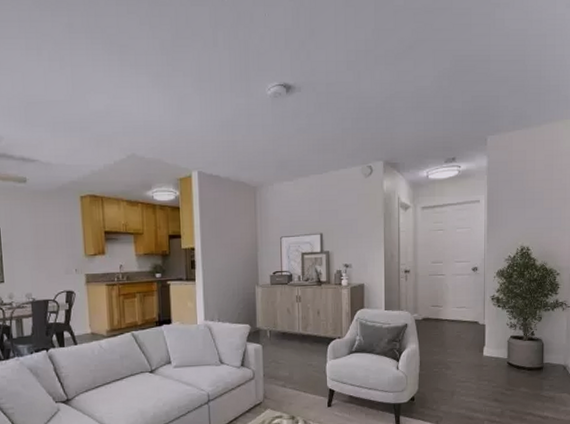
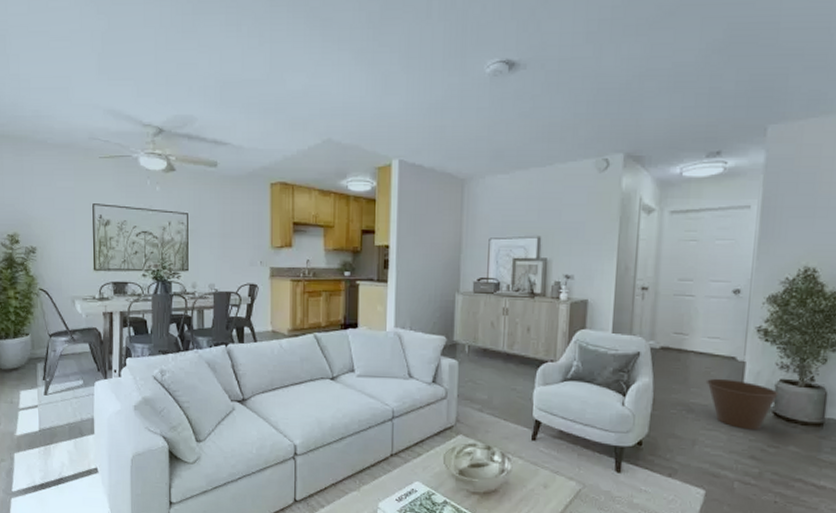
basket: none [457,339,510,379] -> present [705,378,779,430]

